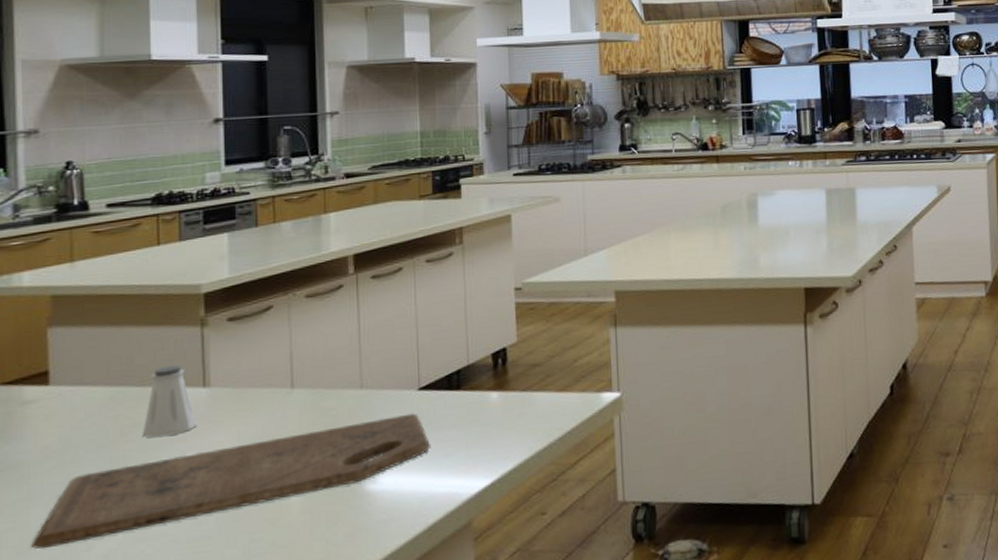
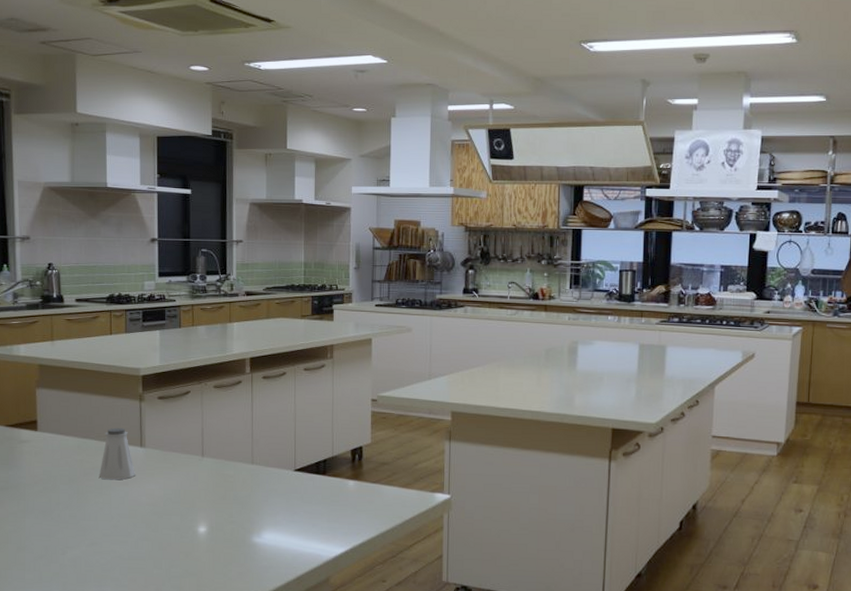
cutting board: present [31,413,430,550] -> none [26,488,301,549]

